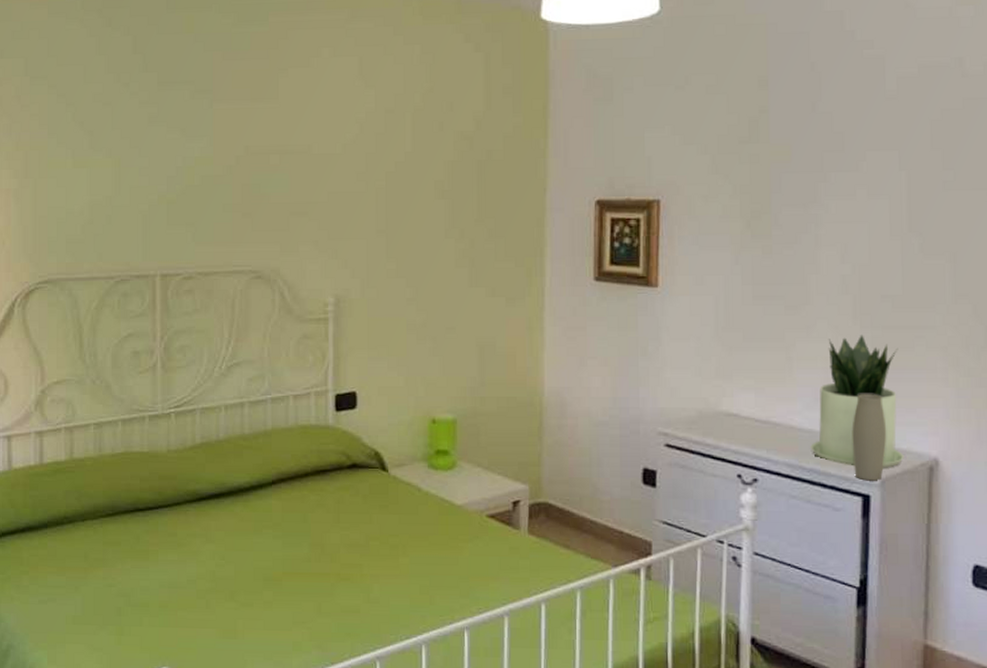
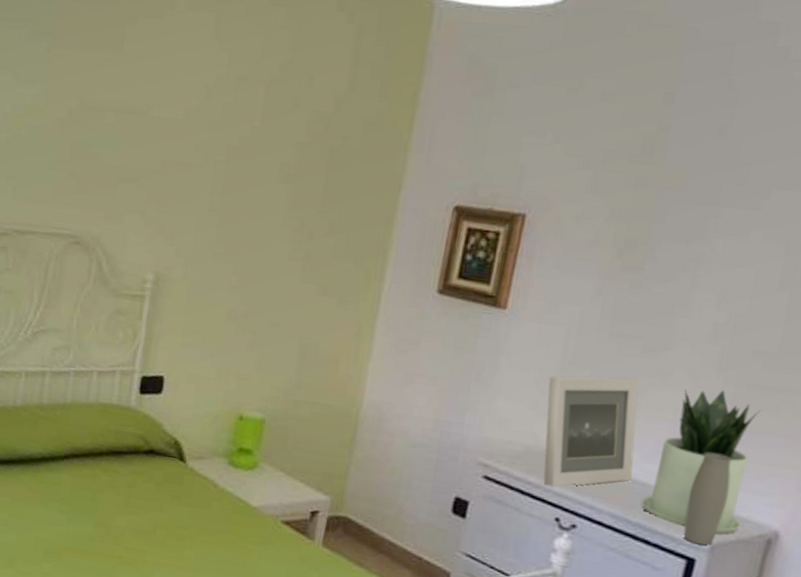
picture frame: none [707,335,799,446] -> present [543,376,638,488]

